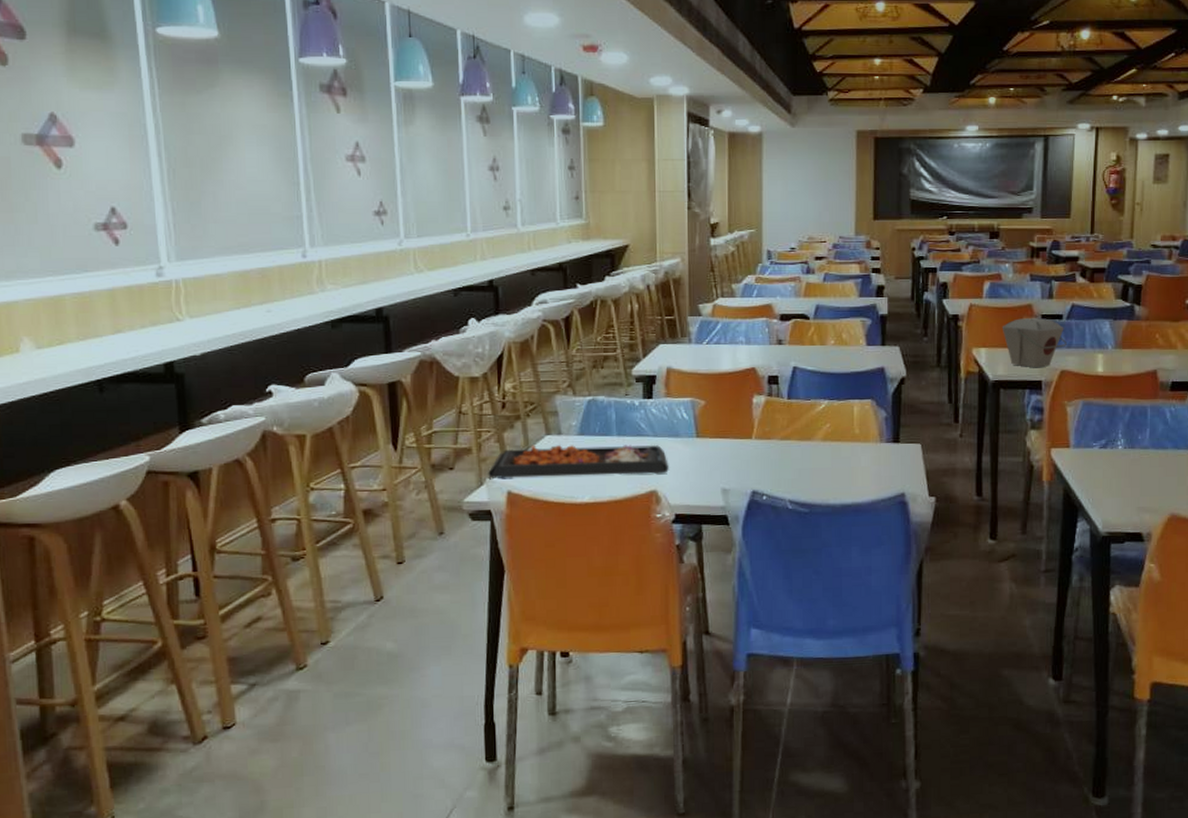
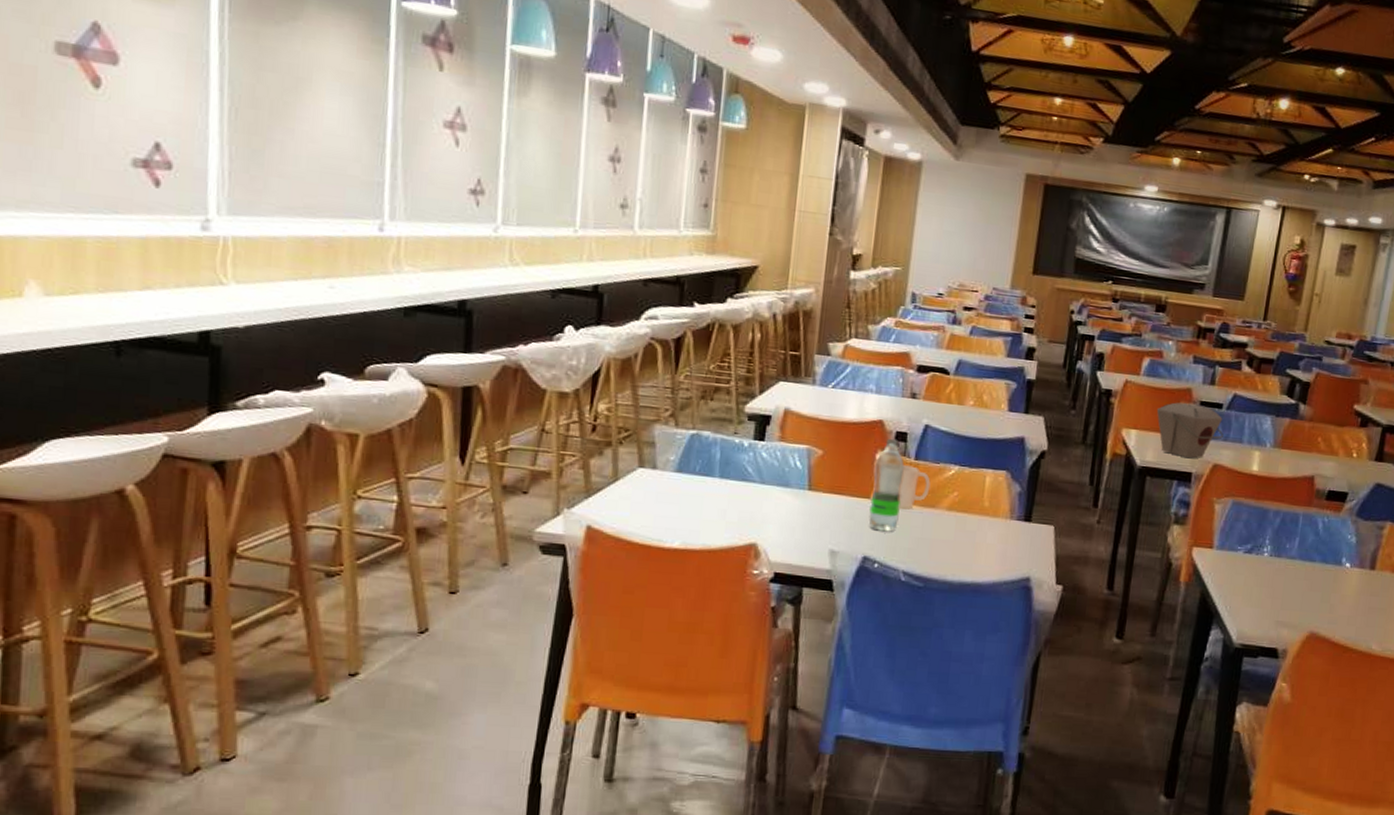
food tray: present [488,445,669,479] -> none [567,476,773,526]
bottle: none [752,382,780,467] -> present [869,438,904,532]
mug: none [777,405,804,446] -> present [898,465,931,511]

